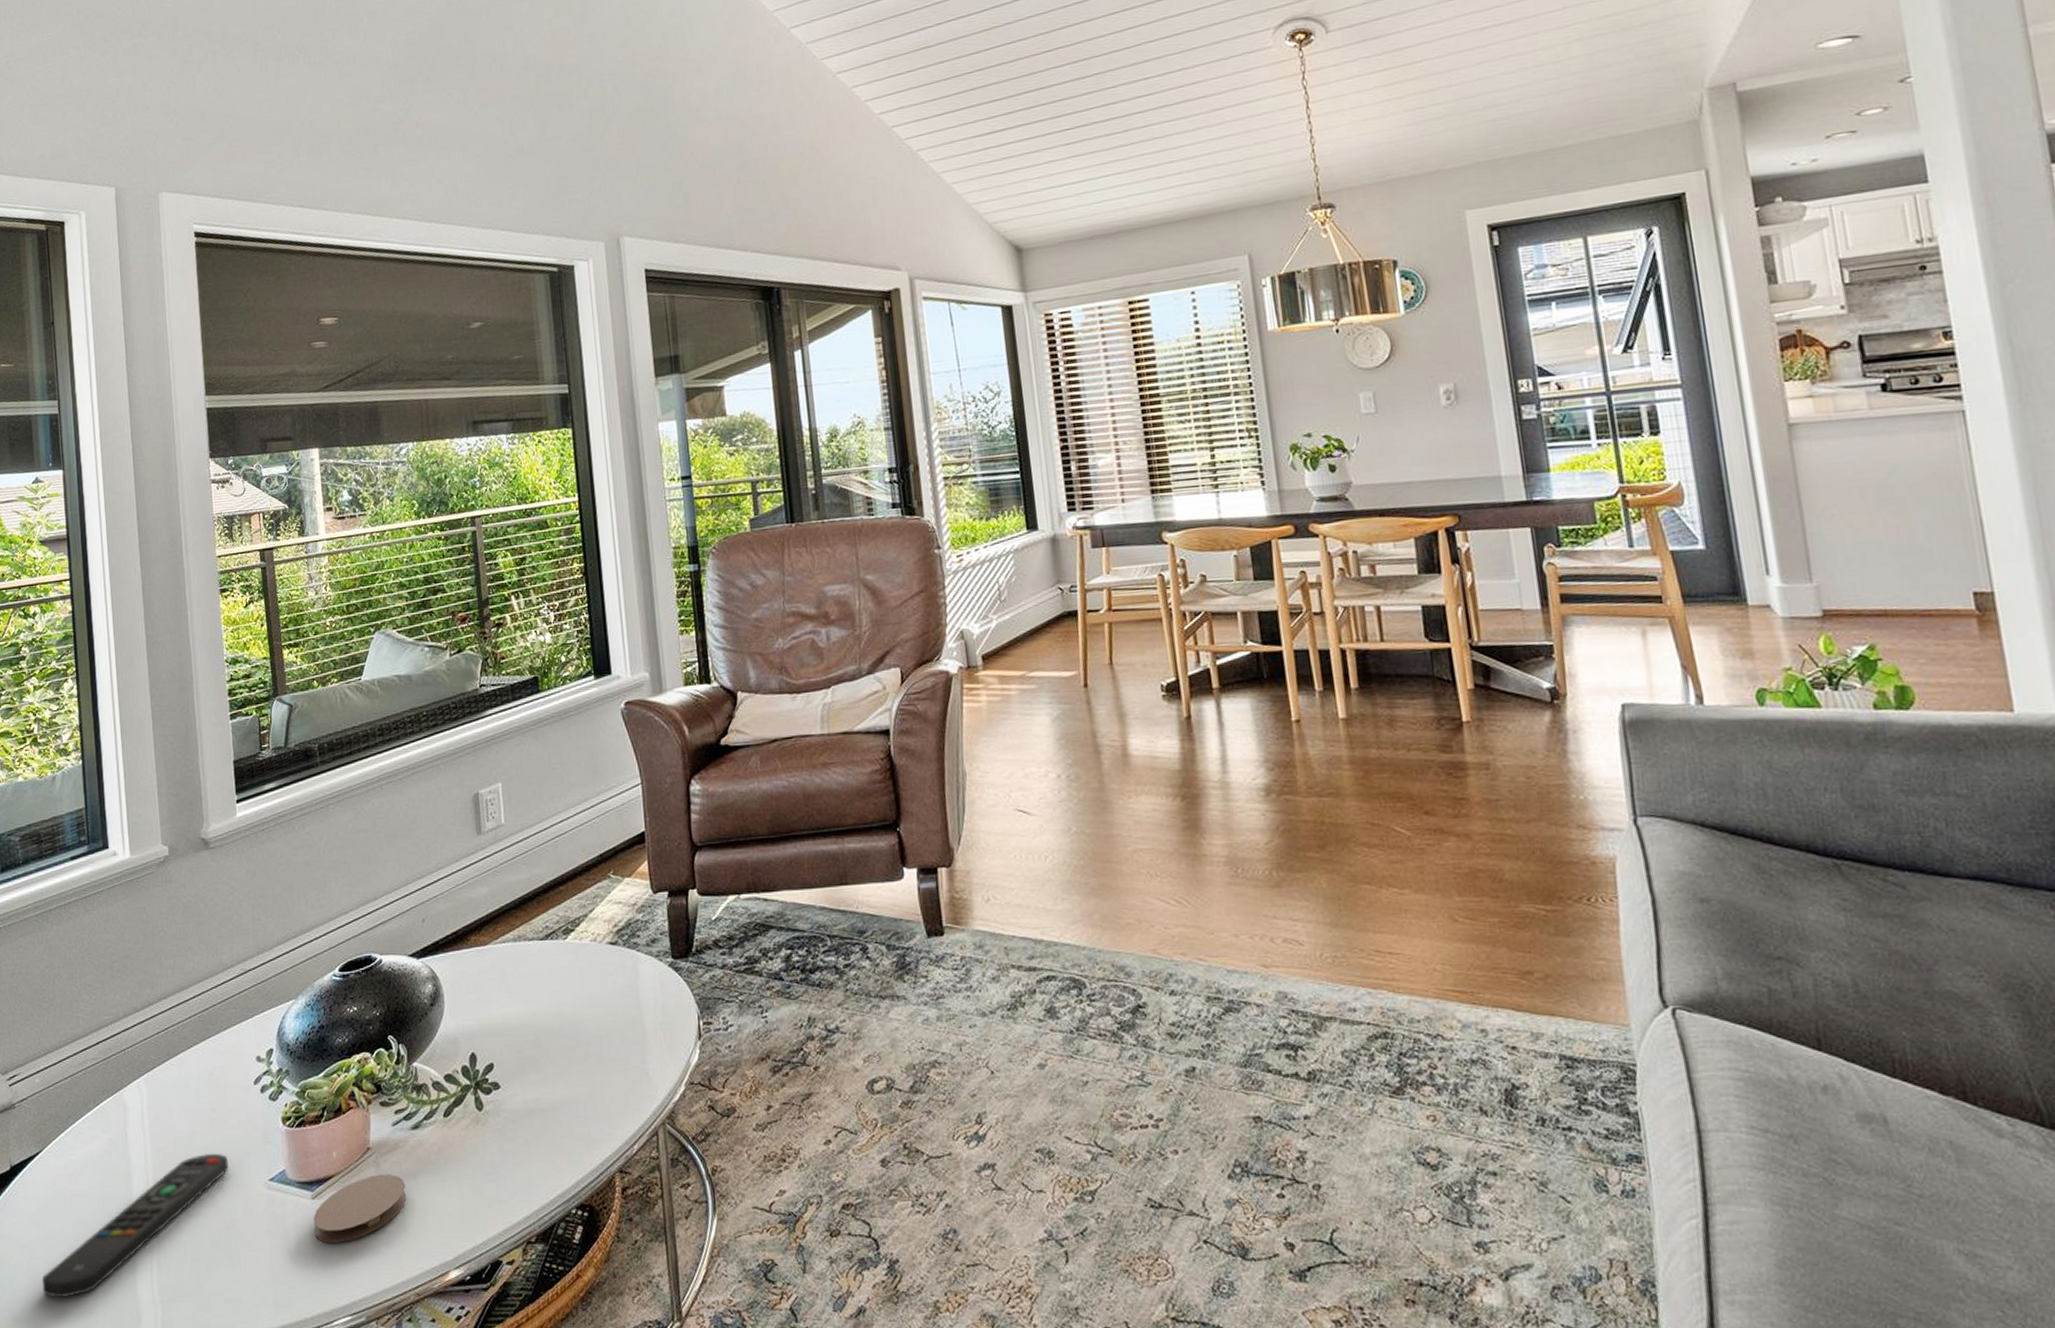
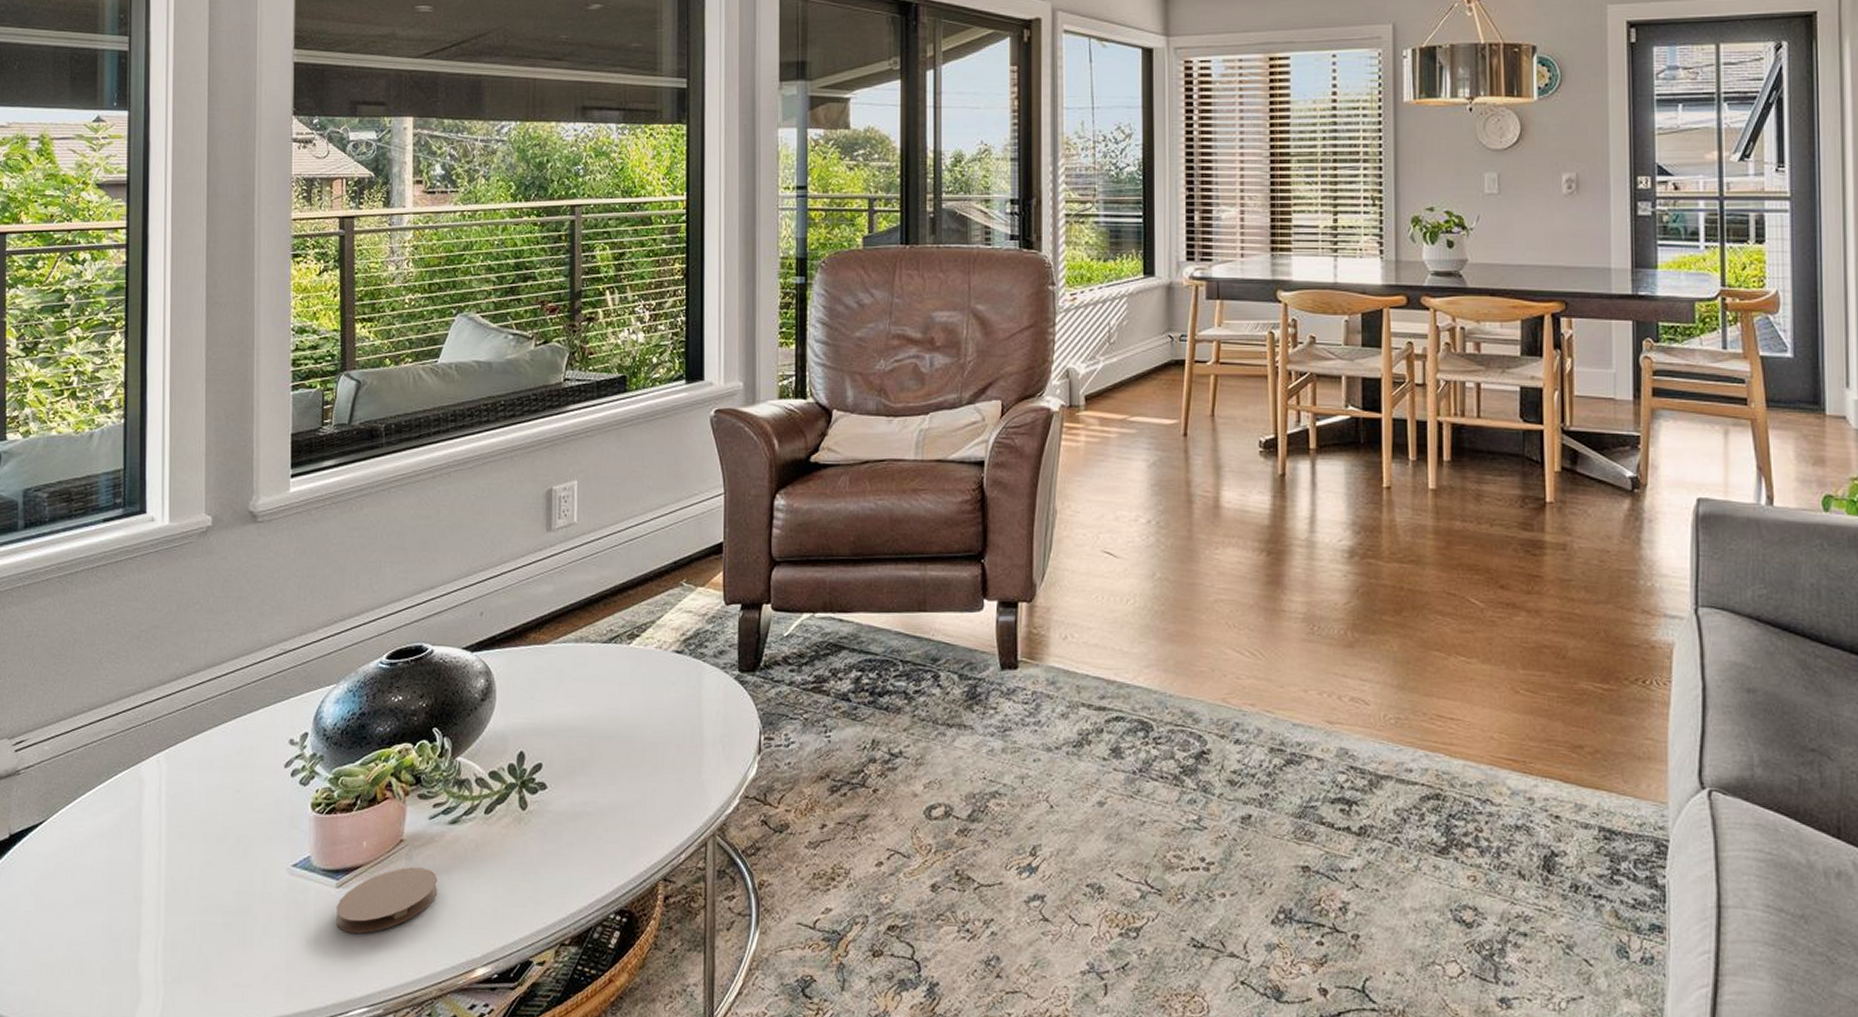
remote control: present [42,1153,229,1298] -> none [35,834,249,972]

